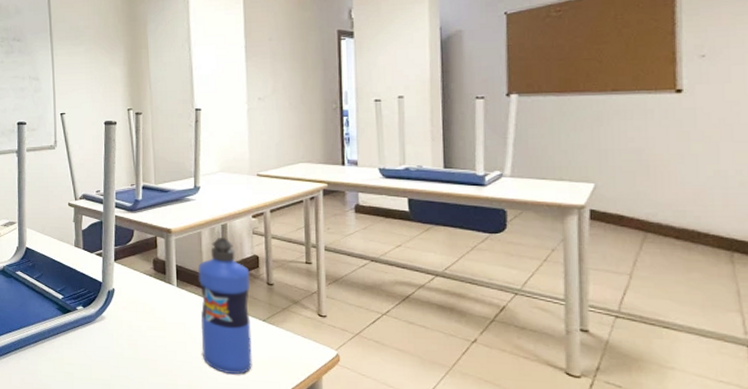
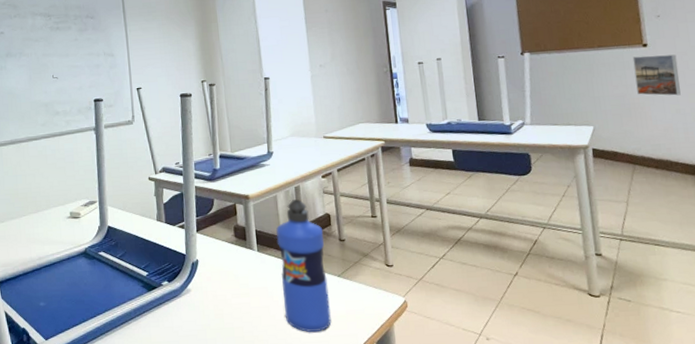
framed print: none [659,103,724,154] -> present [632,54,681,96]

